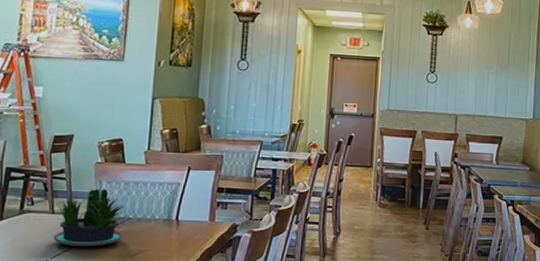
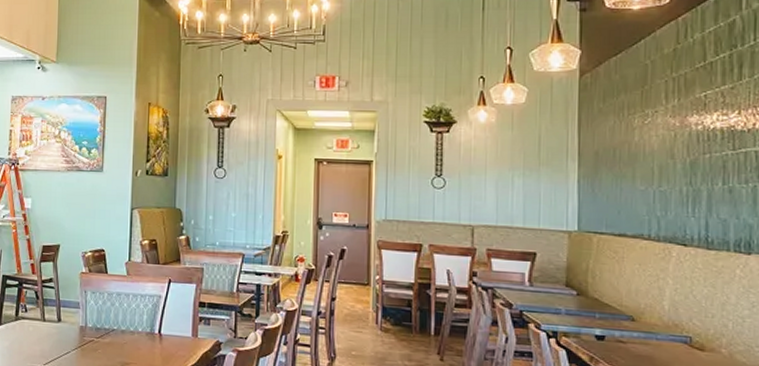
potted plant: present [53,188,128,247] -> none [45,298,112,356]

